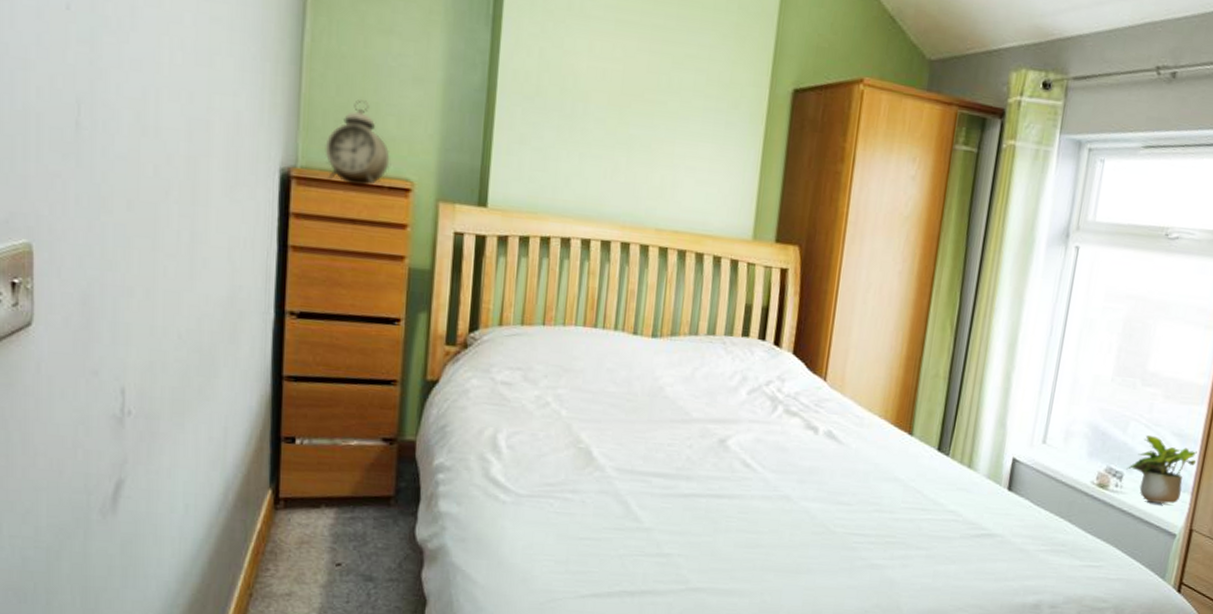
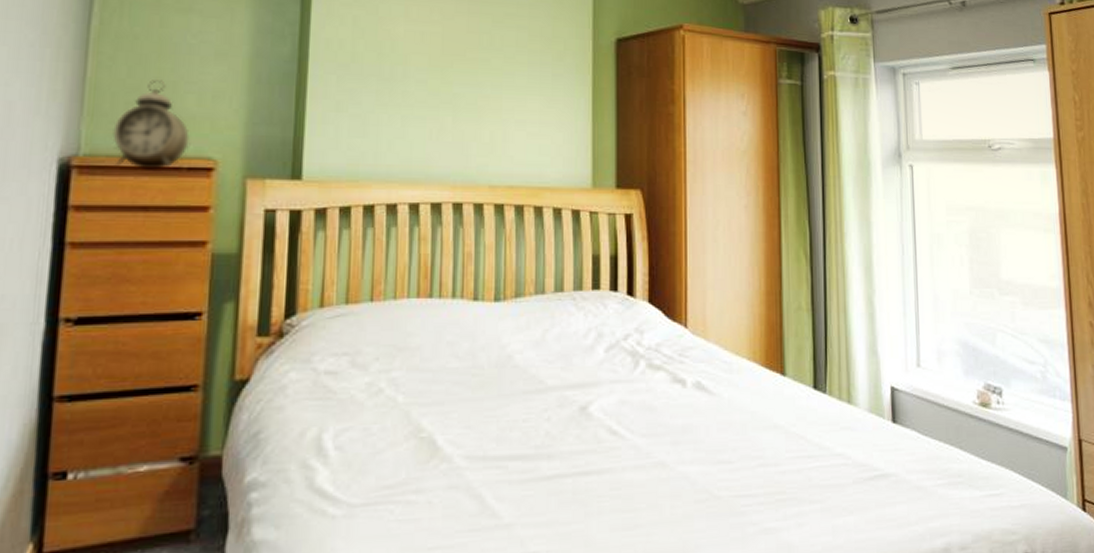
potted plant: present [1126,435,1197,504] -> none [1004,346,1068,416]

